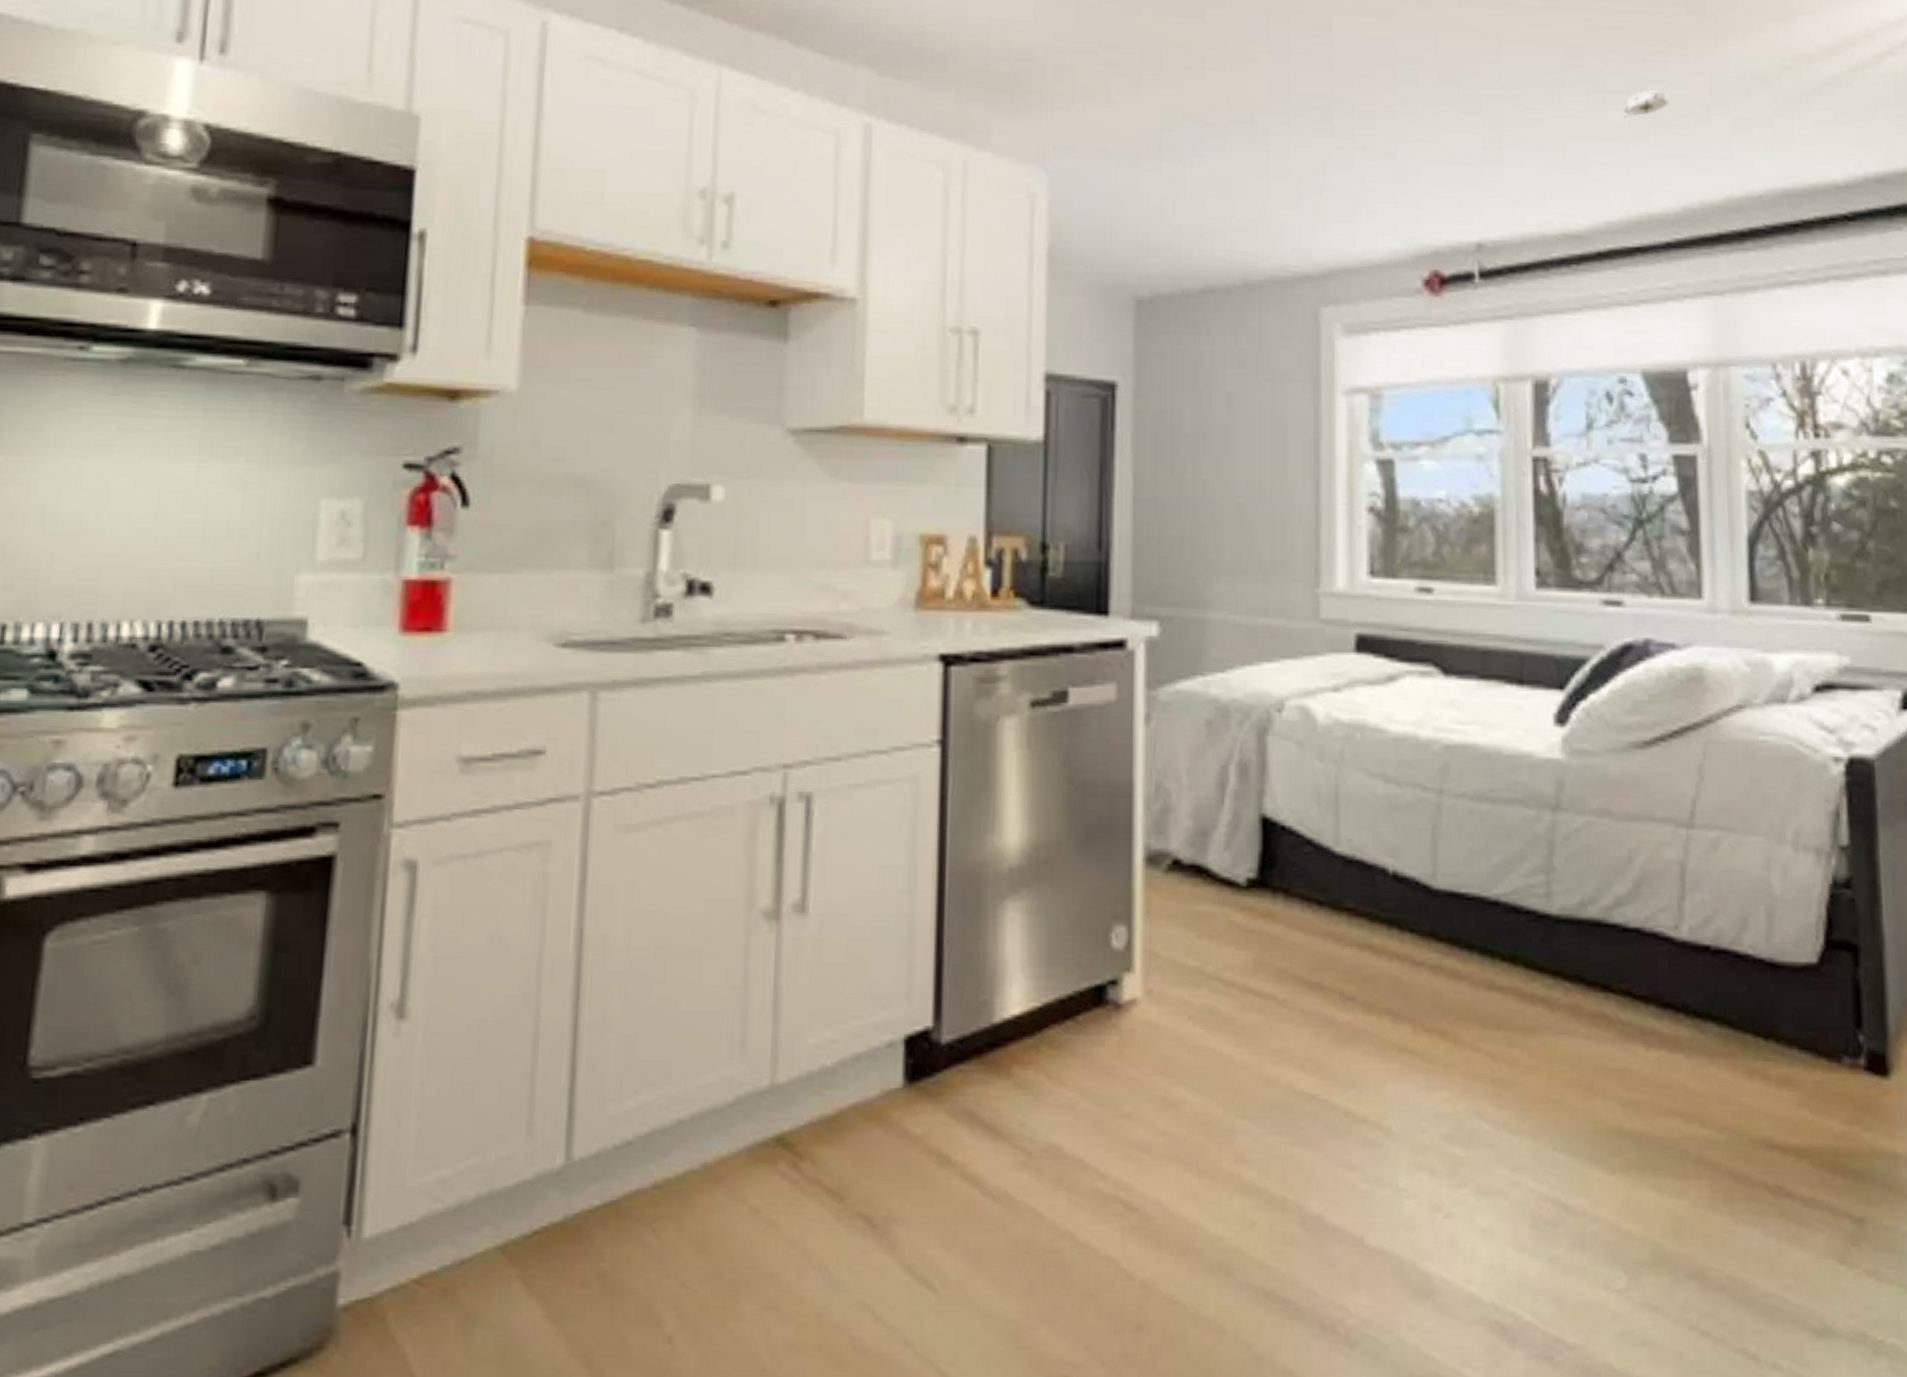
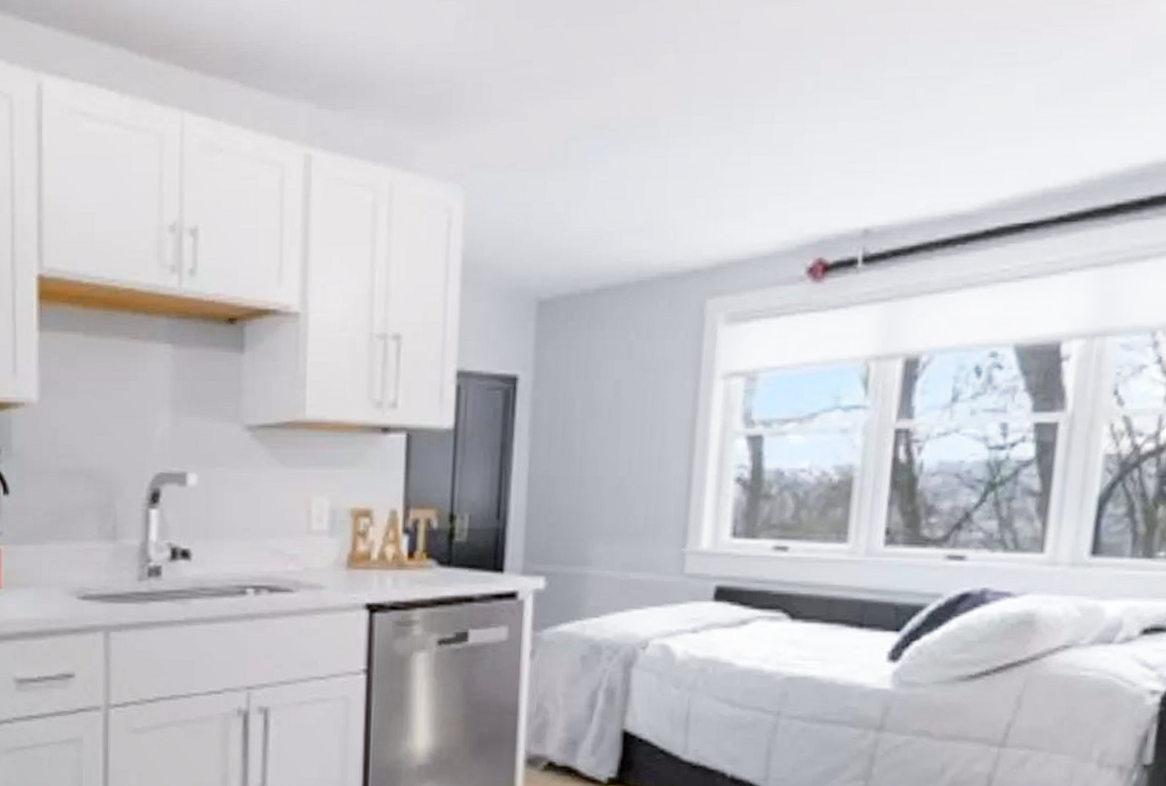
smoke detector: present [1624,91,1669,118] -> none [1032,58,1084,90]

